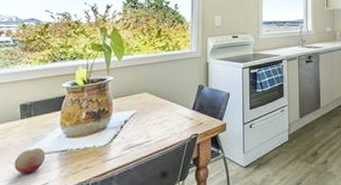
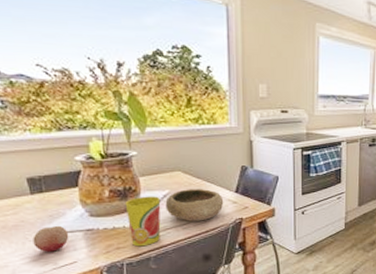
cup: none [97,116,128,166] -> present [125,196,161,247]
bowl: none [132,108,182,139] -> present [165,189,224,221]

